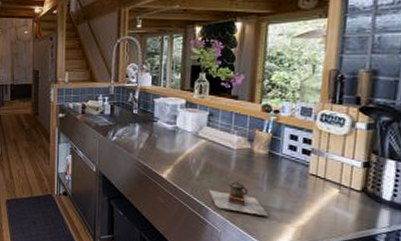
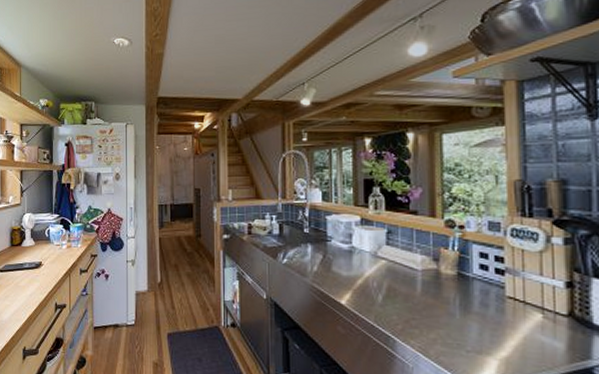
teapot: present [209,182,268,216] -> none [396,307,465,347]

